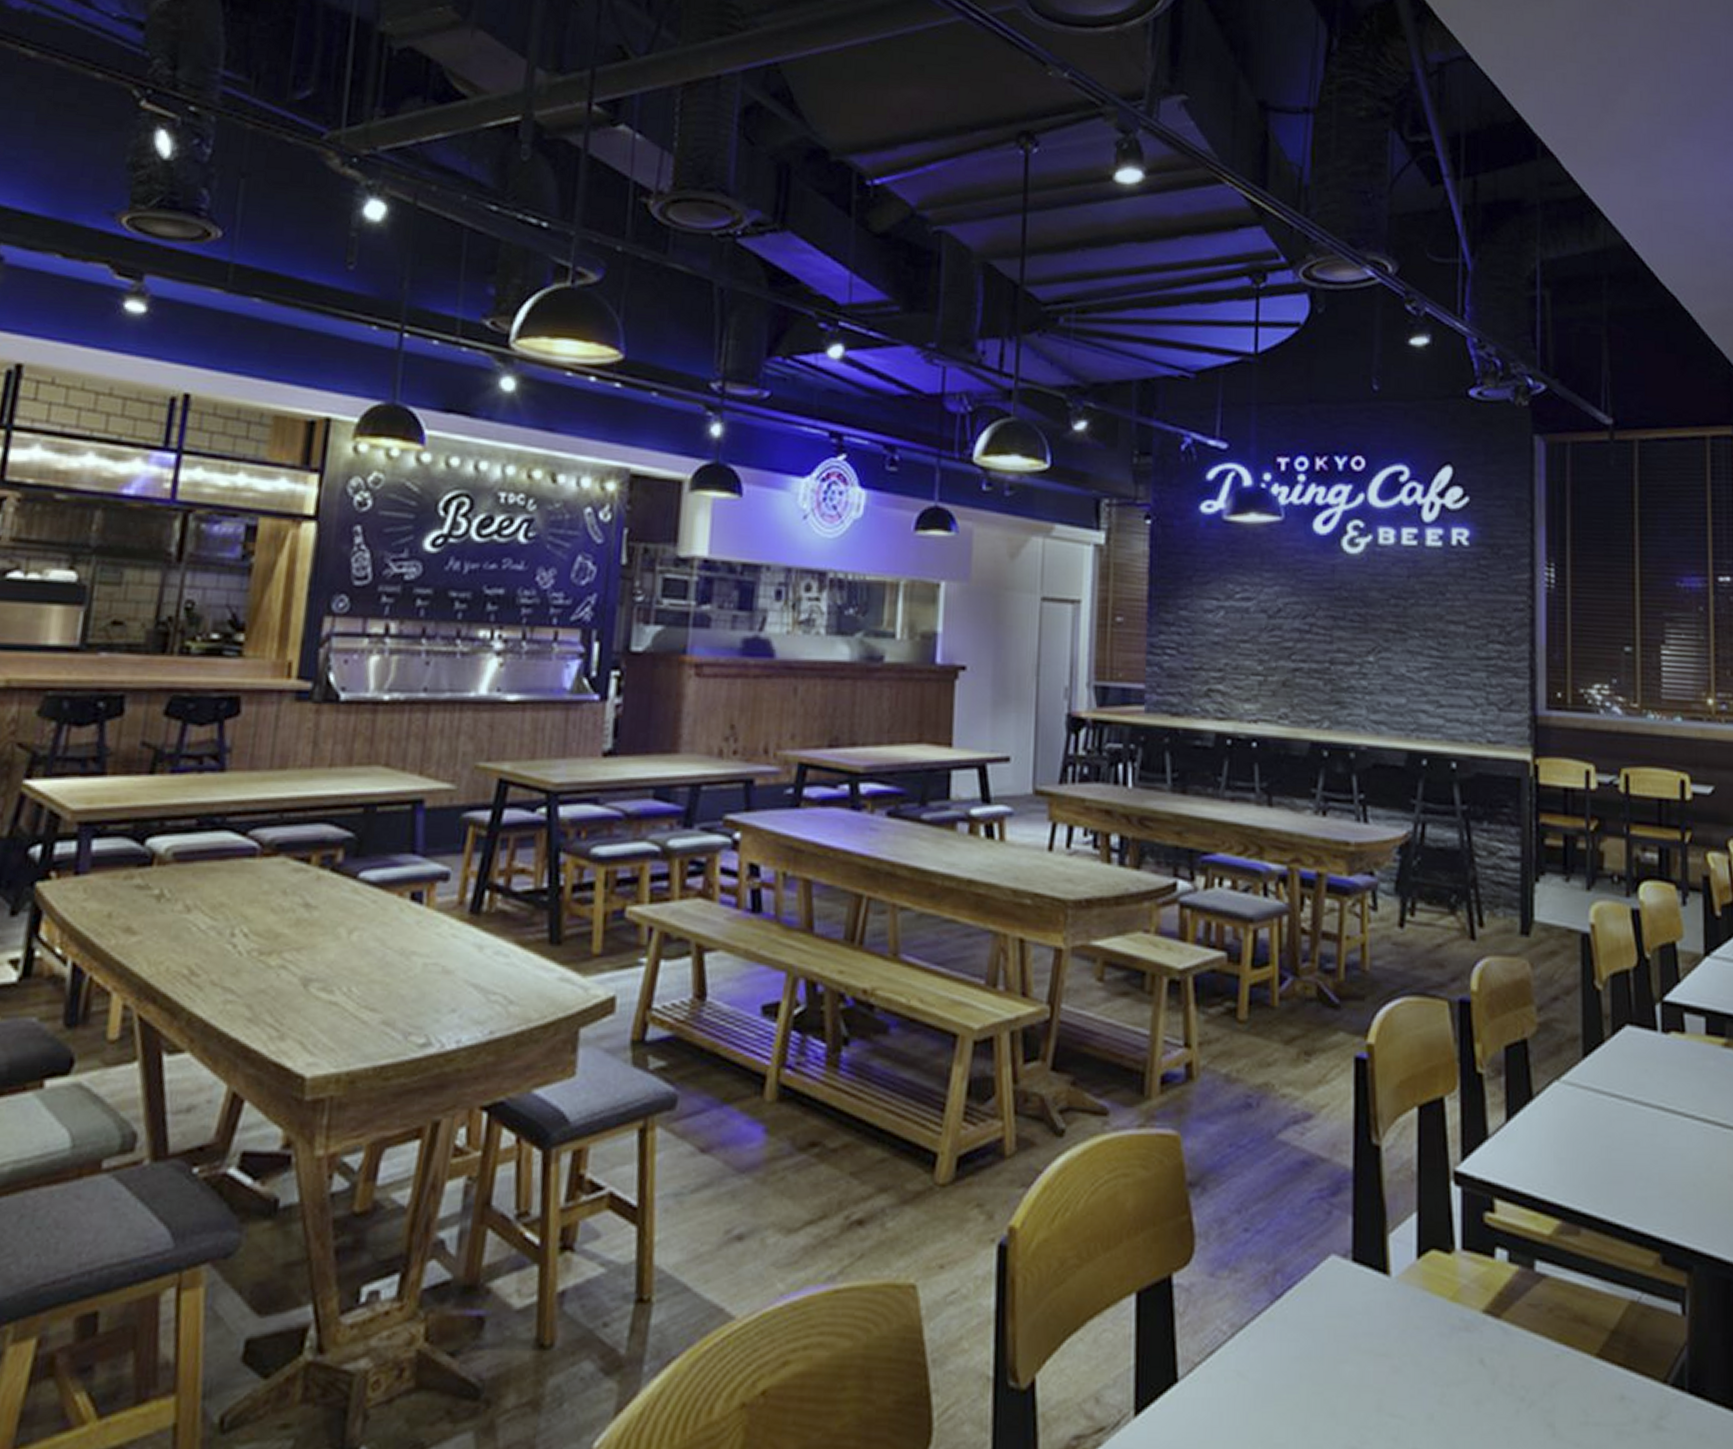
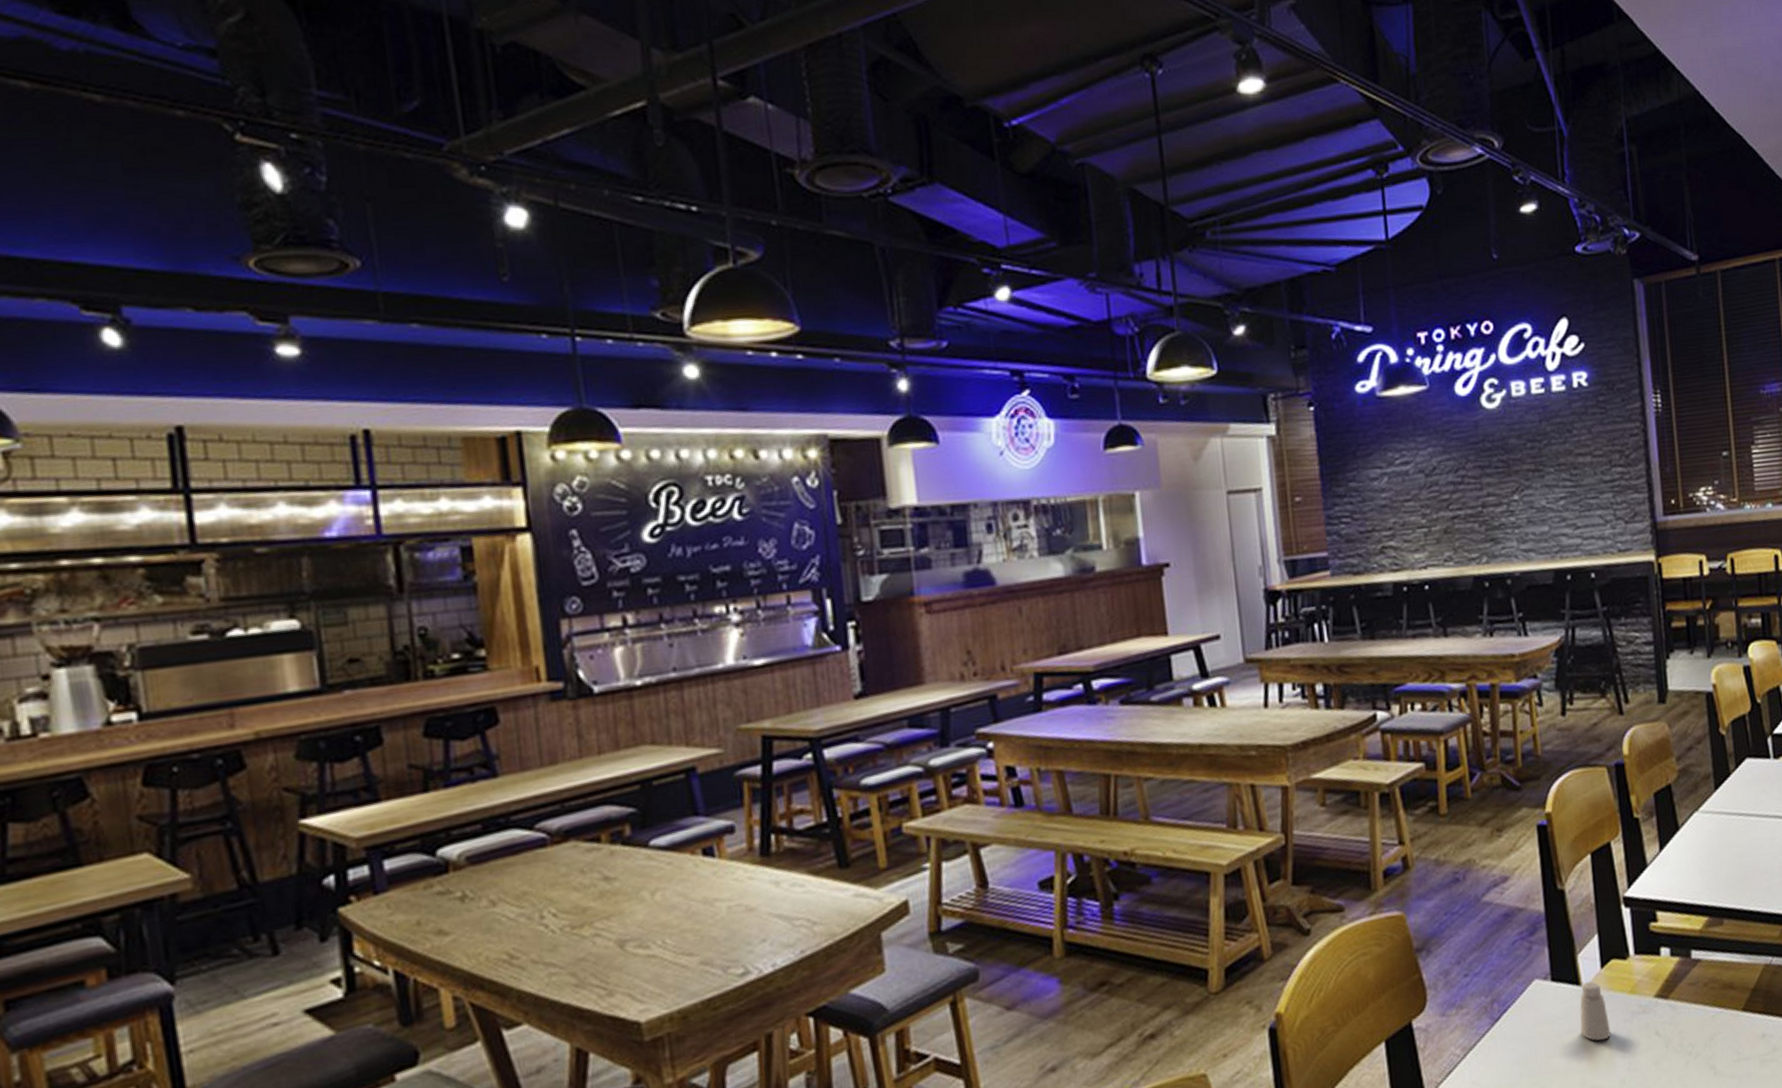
saltshaker: none [1383,1271,1421,1355] -> present [1580,981,1611,1041]

